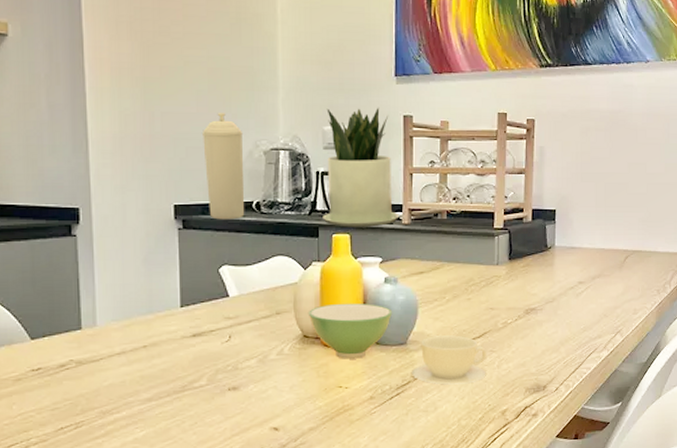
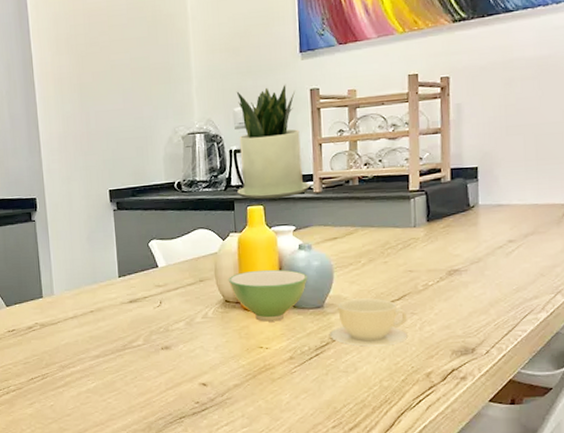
canister: present [203,113,245,220] -> none [129,106,168,200]

